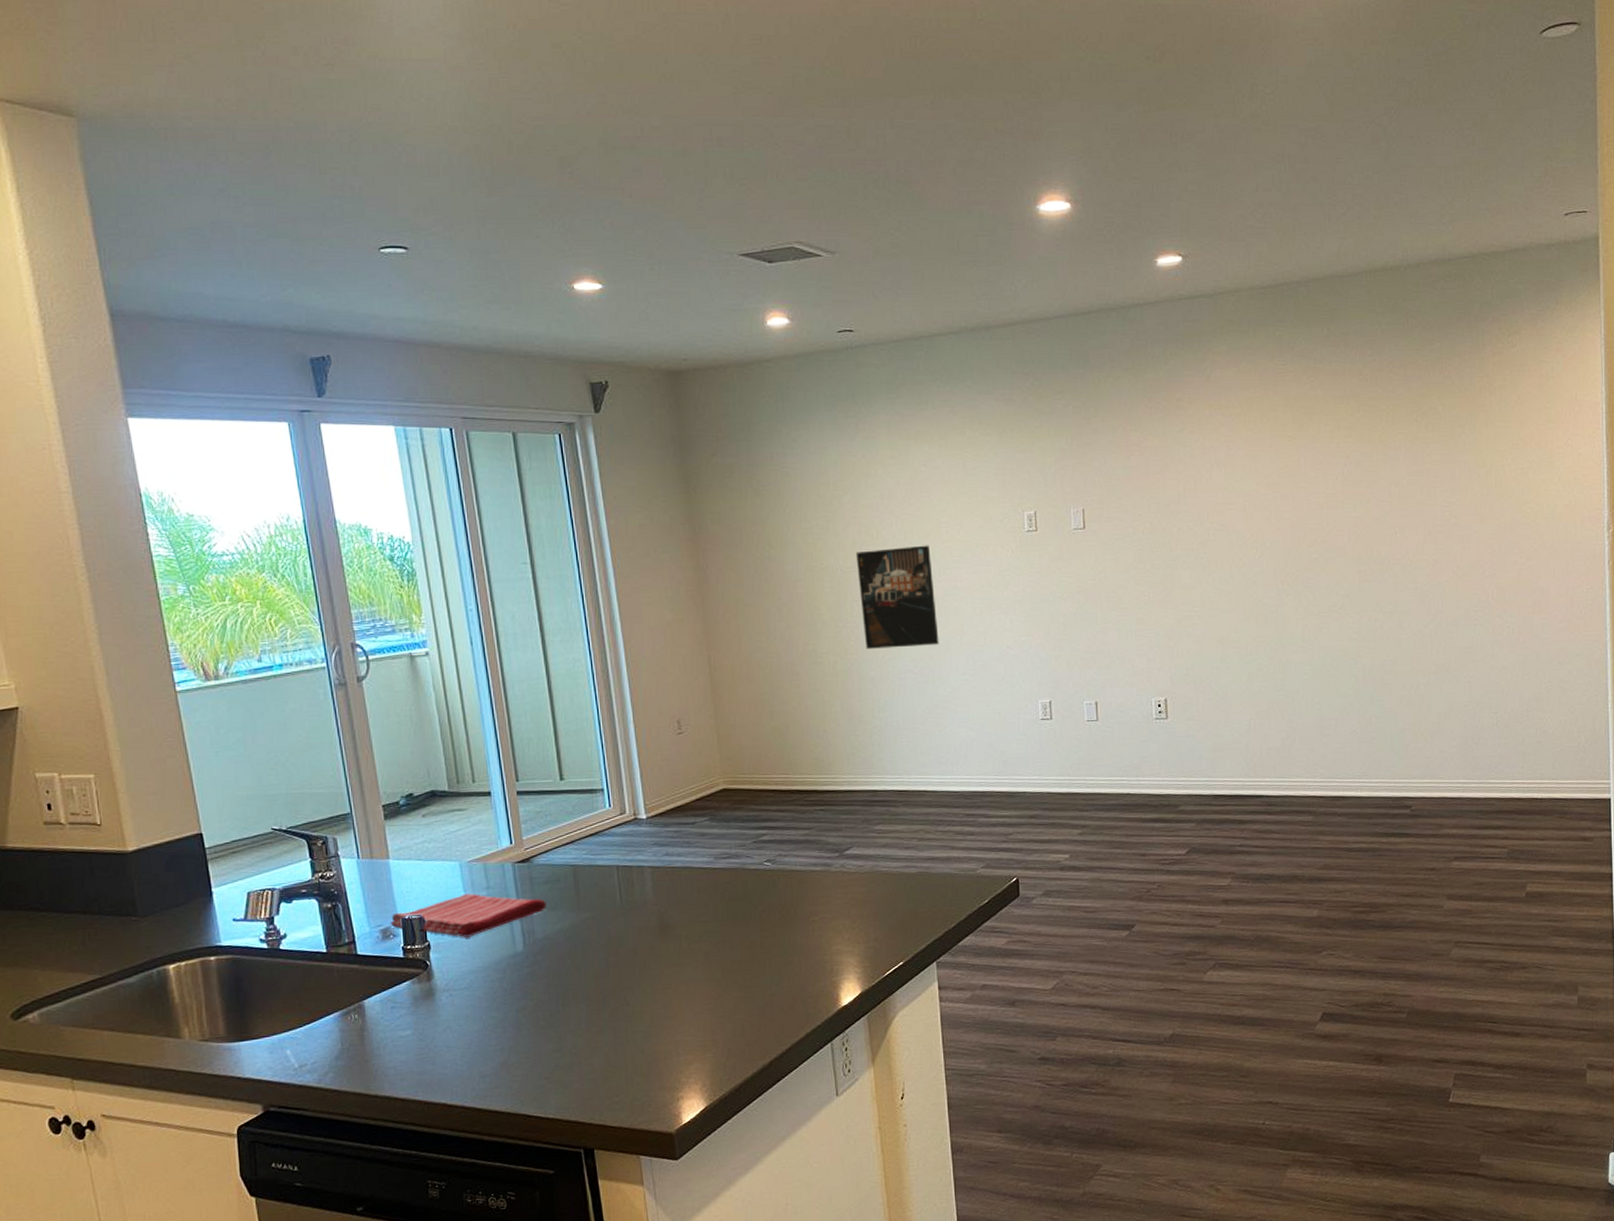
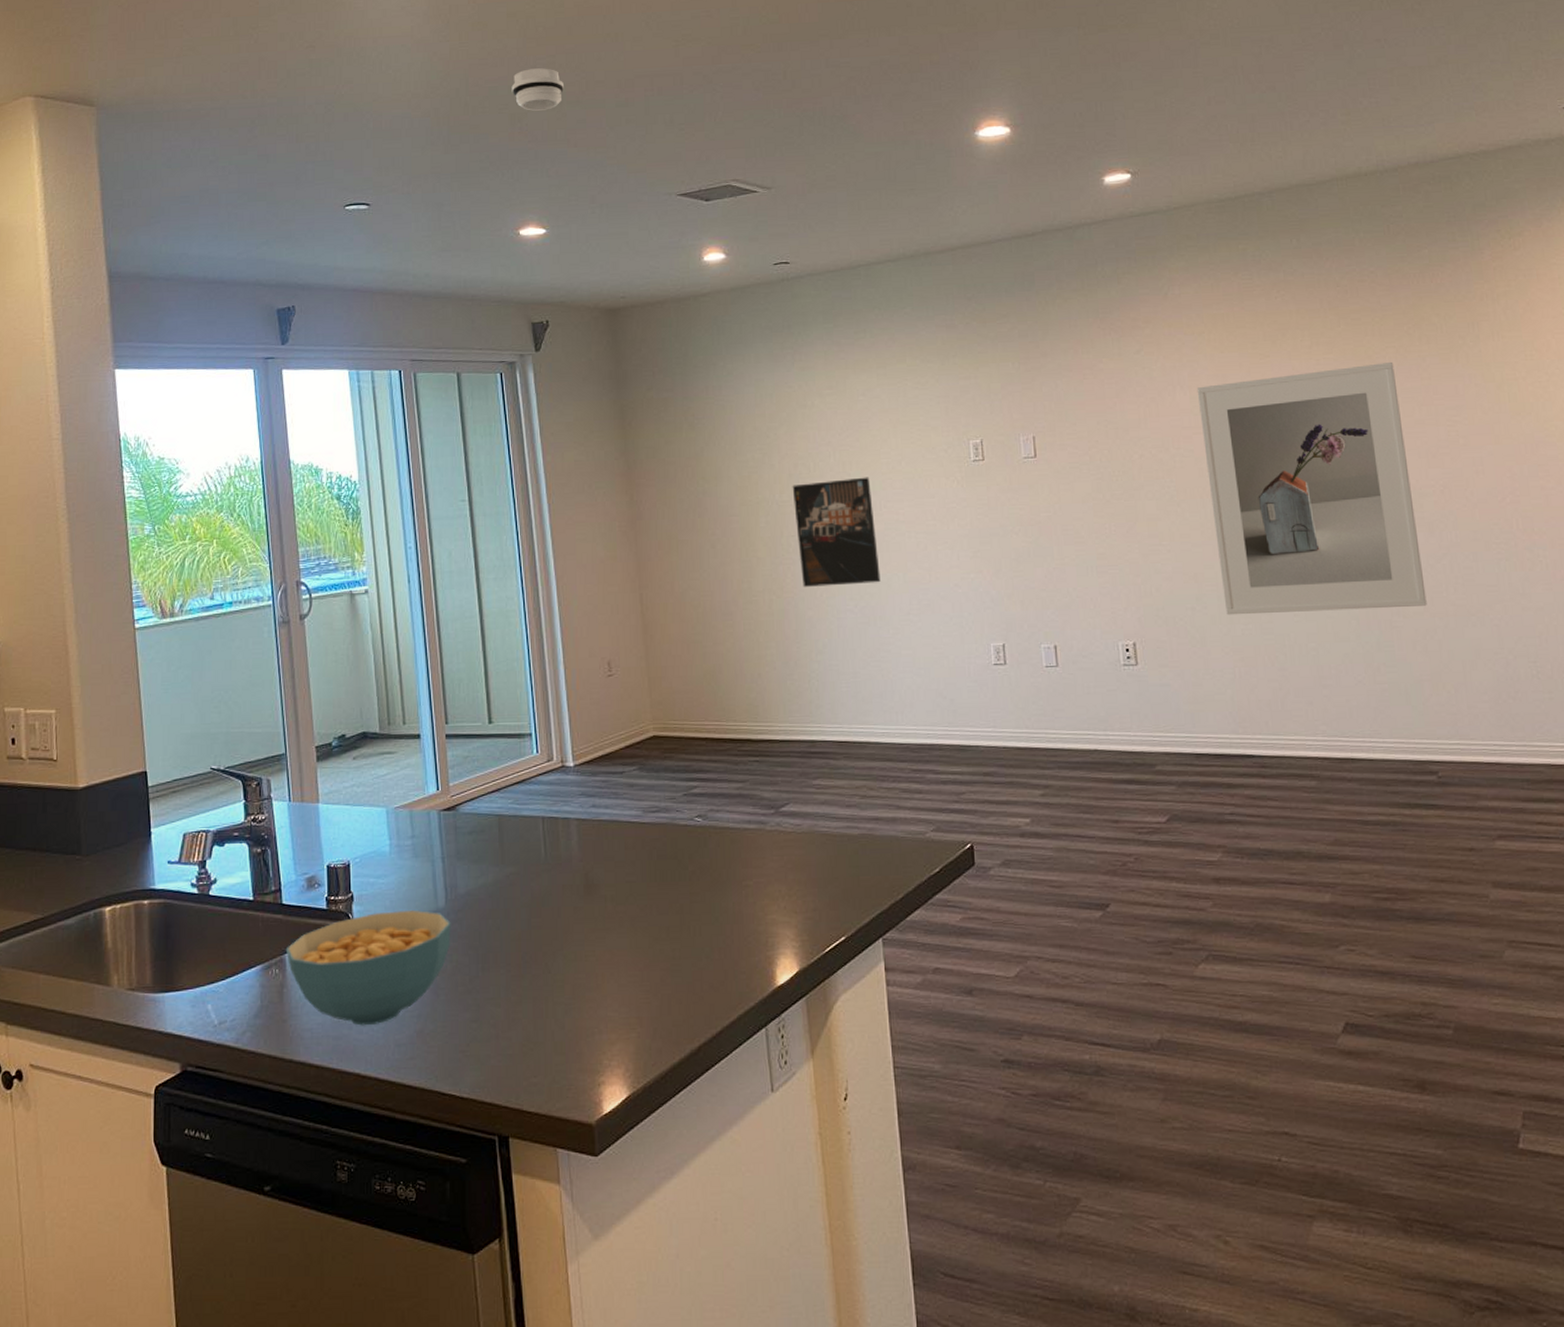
cereal bowl: none [363,954,531,1061] -> present [285,909,451,1026]
dish towel: present [390,893,546,937] -> none [316,842,470,890]
smoke detector: none [559,108,616,155] -> present [511,68,564,111]
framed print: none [1231,446,1414,674] -> present [1196,361,1427,615]

